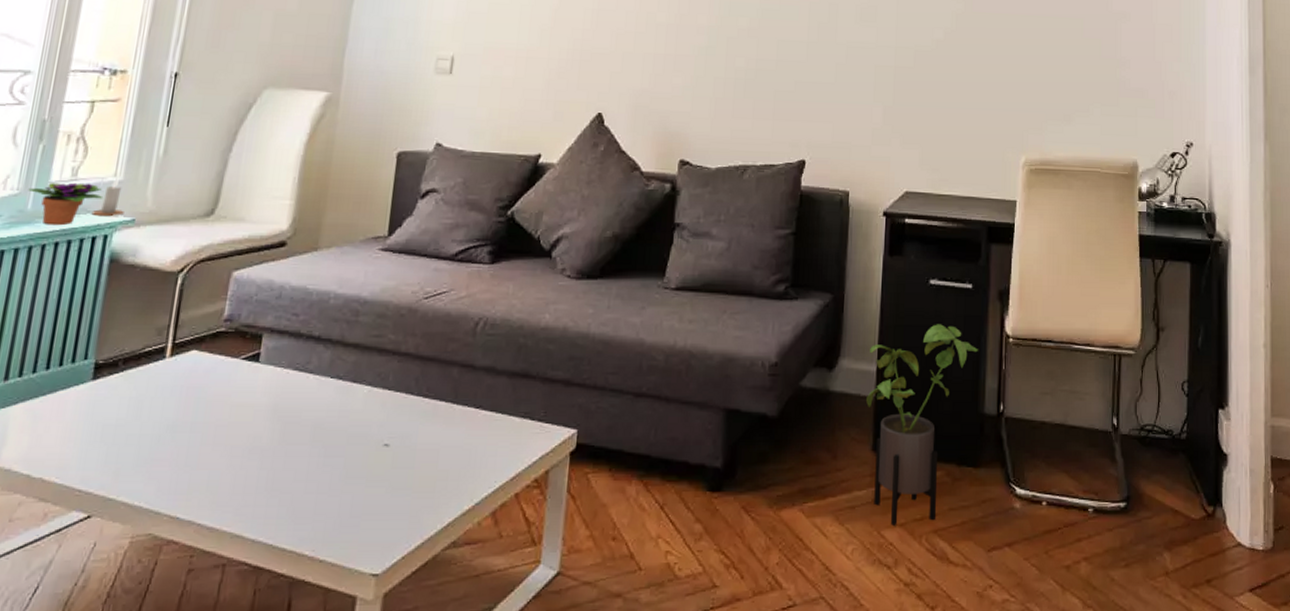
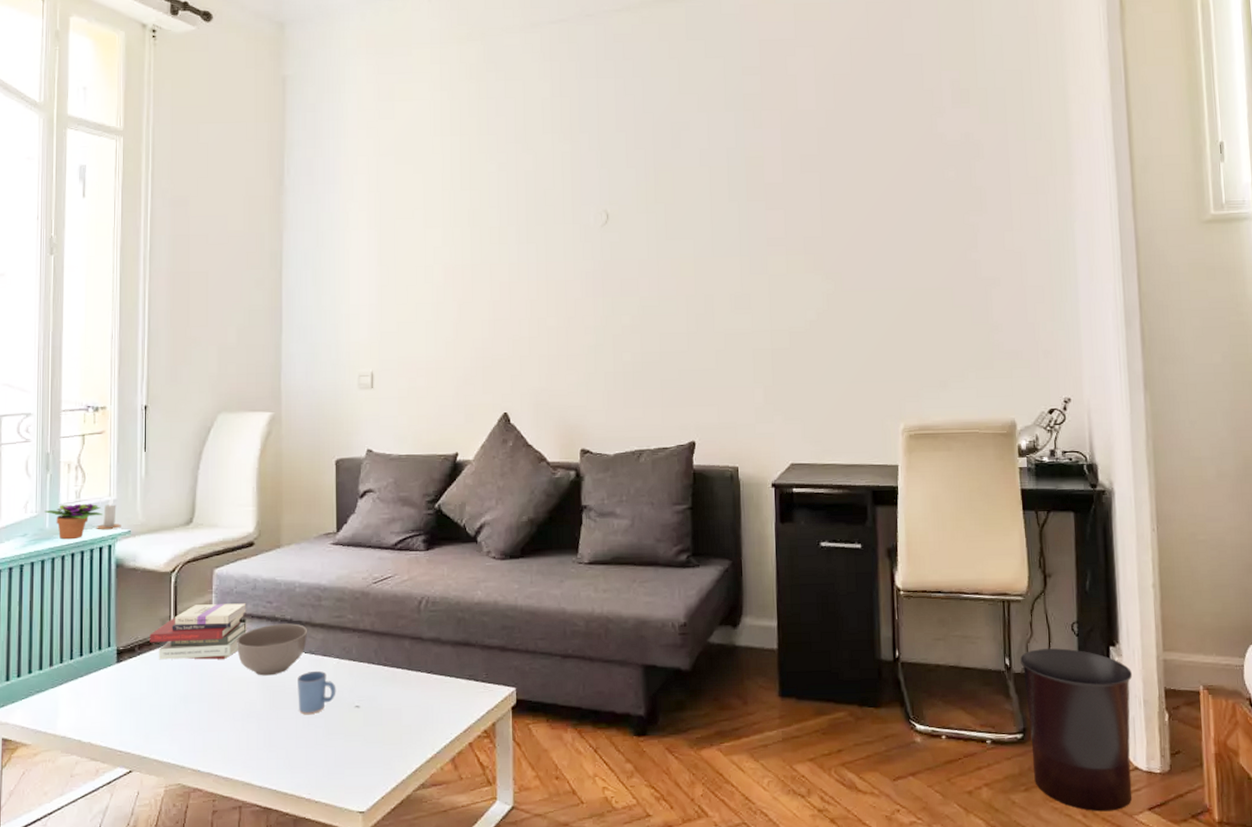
books: none [138,313,267,381] -> present [150,603,247,660]
bowl: none [247,341,339,403] -> present [236,623,308,676]
mug: none [314,399,364,452] -> present [298,670,336,714]
house plant: present [866,324,979,526] -> none [770,582,872,761]
waste bin: none [1127,409,1240,592] -> present [1019,648,1133,812]

